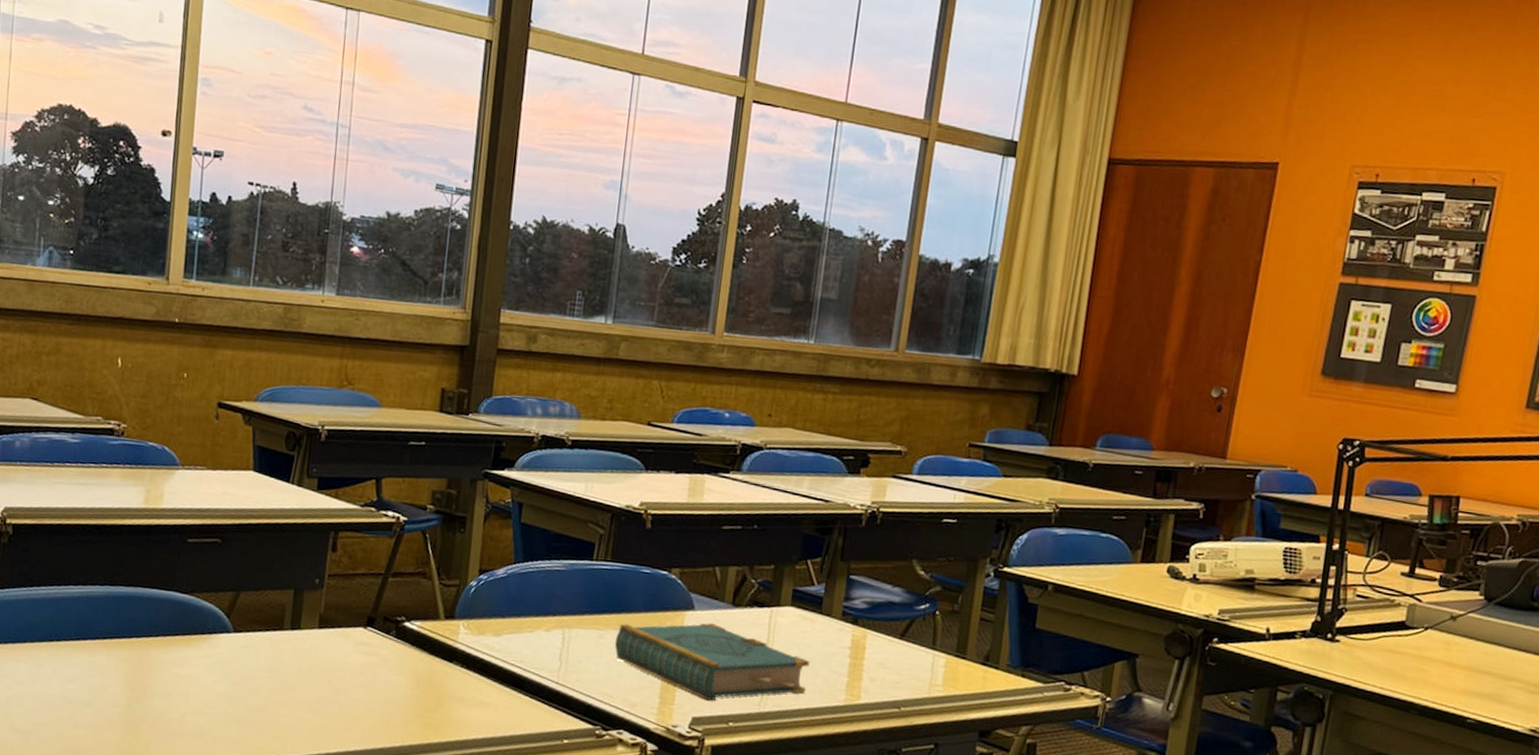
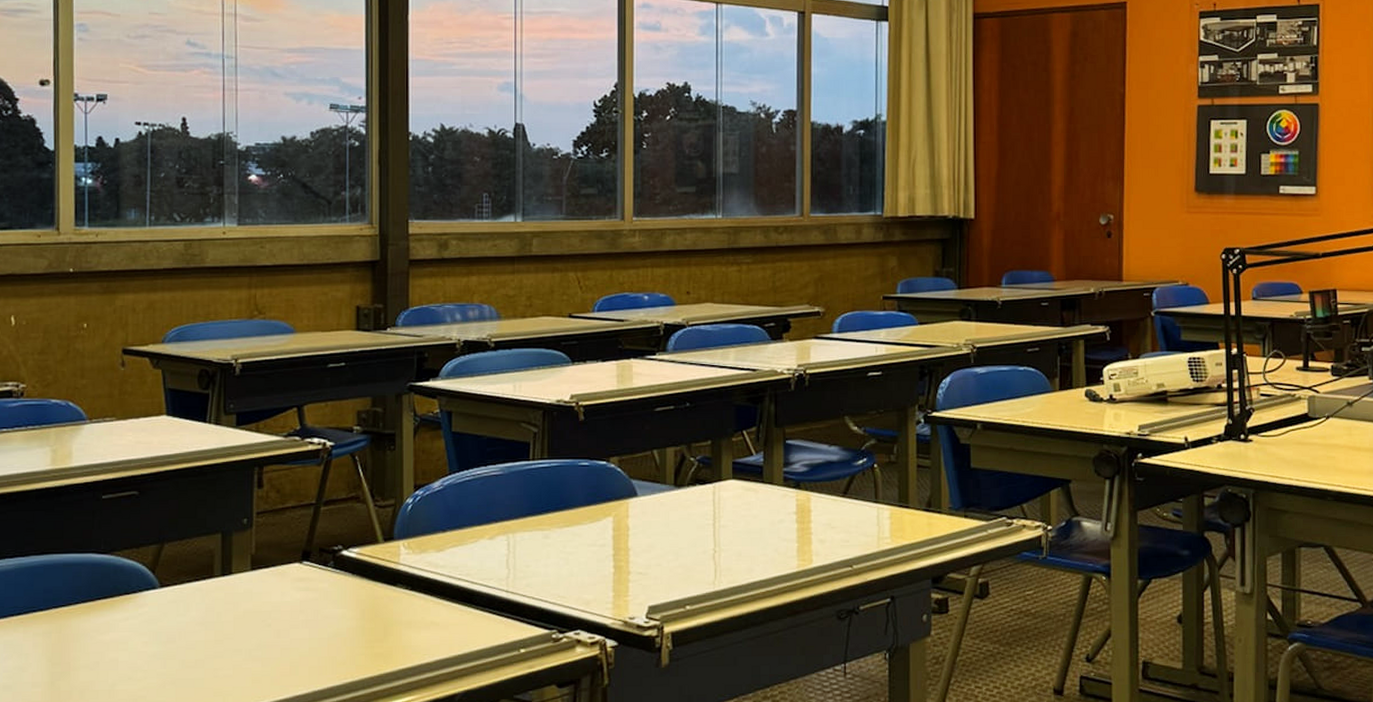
book: present [614,623,810,701] -> none [561,507,758,587]

